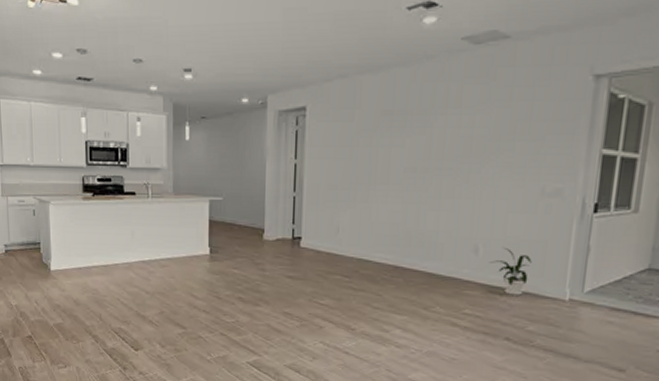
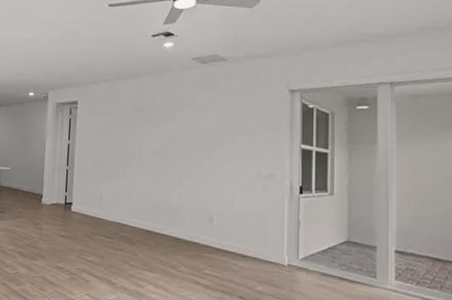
house plant: present [490,248,532,295] -> none [223,219,256,260]

